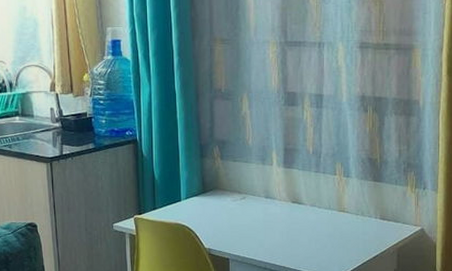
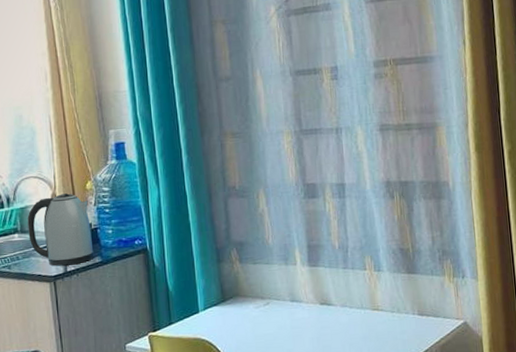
kettle: none [28,83,88,149] -> present [27,193,94,267]

